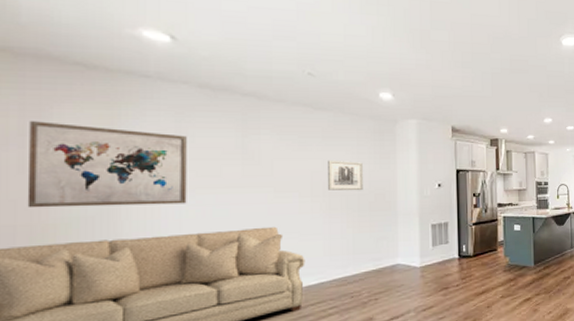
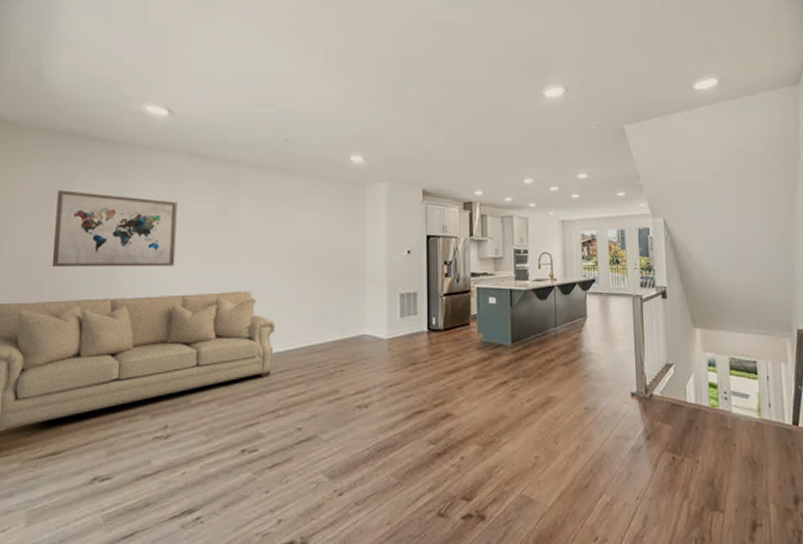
wall art: present [328,160,363,191] -> none [299,225,332,257]

